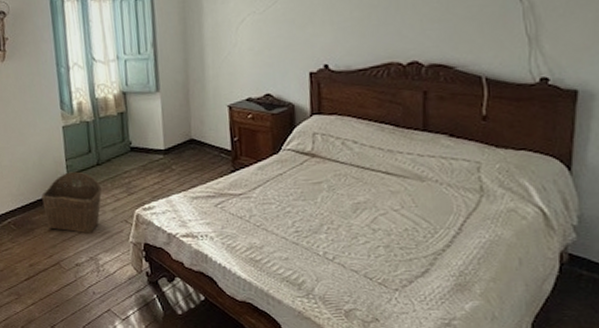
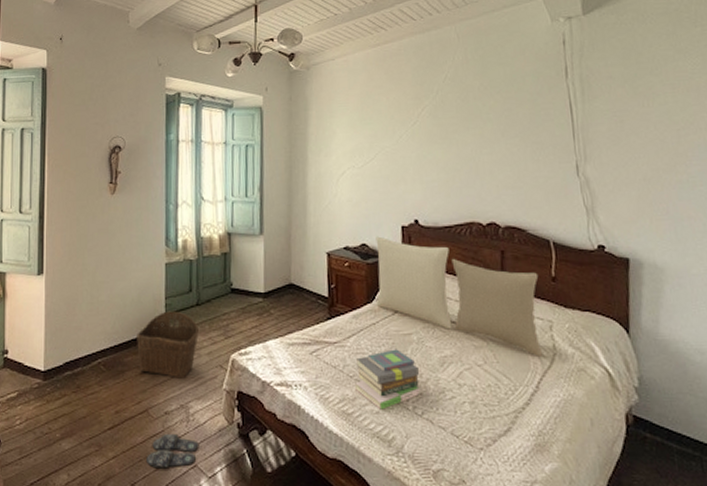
slippers: none [62,282,111,313] -> present [146,433,199,468]
books: none [262,198,331,256] -> present [355,349,420,410]
pillow: none [281,85,366,176] -> present [376,236,452,330]
pillow: none [366,102,468,199] -> present [451,258,543,356]

